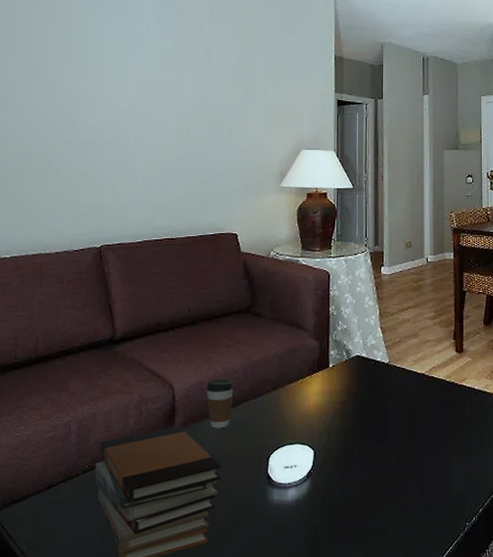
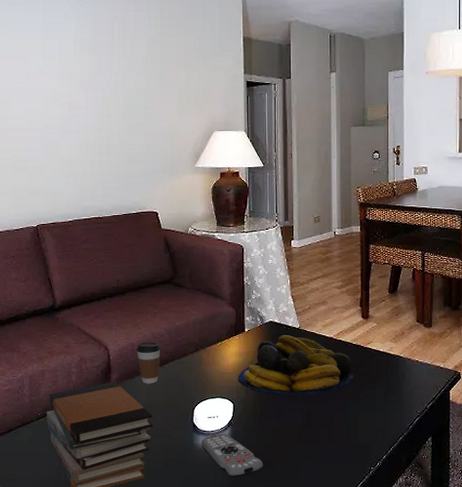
remote control: none [276,485,347,540] -> present [201,433,264,478]
fruit bowl: none [320,371,447,440] -> present [238,335,354,396]

